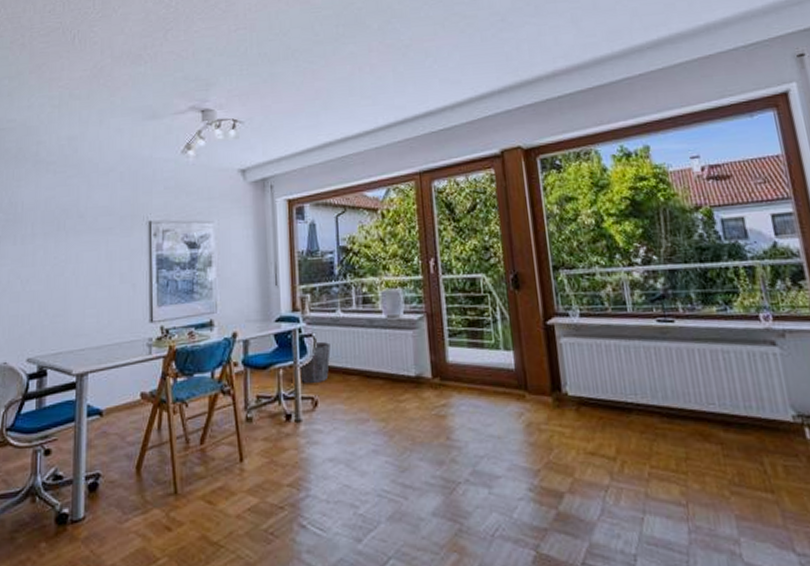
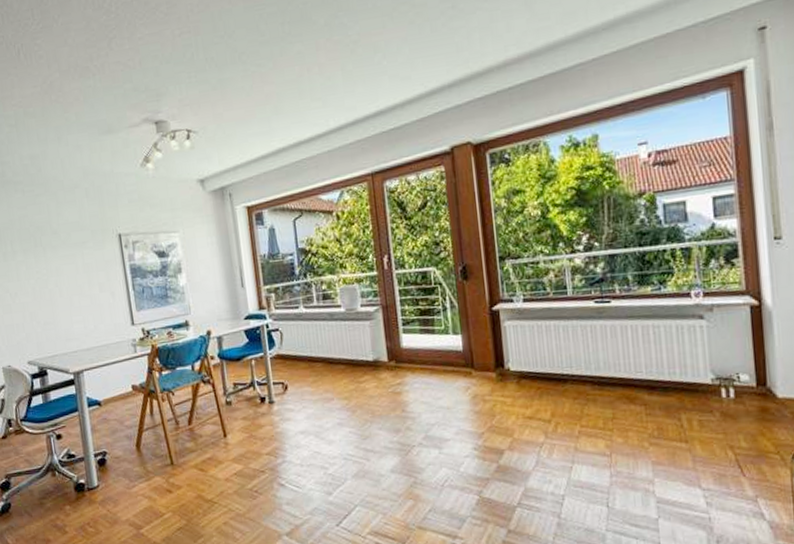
waste bin: present [298,341,331,384] -> none [268,334,296,371]

